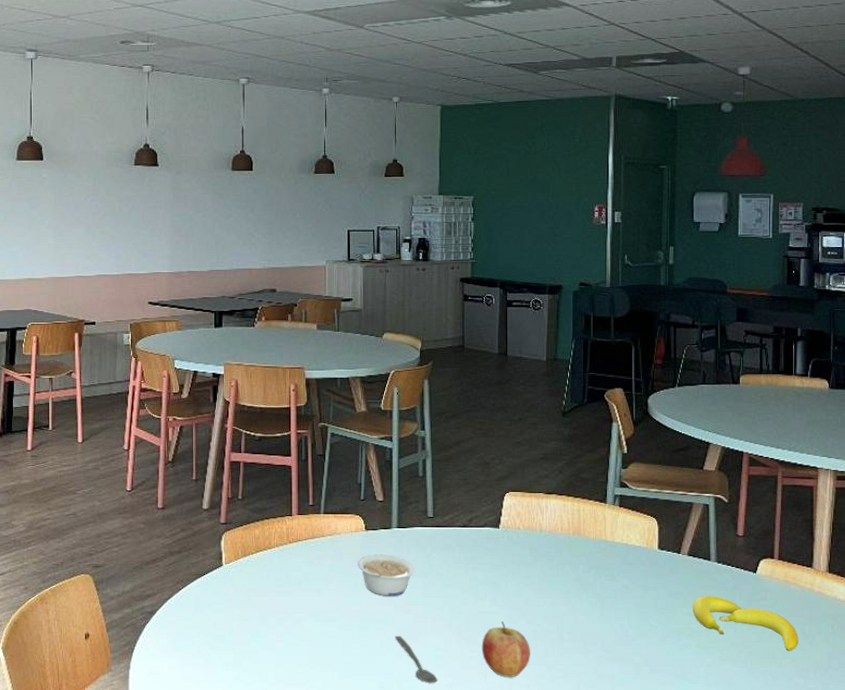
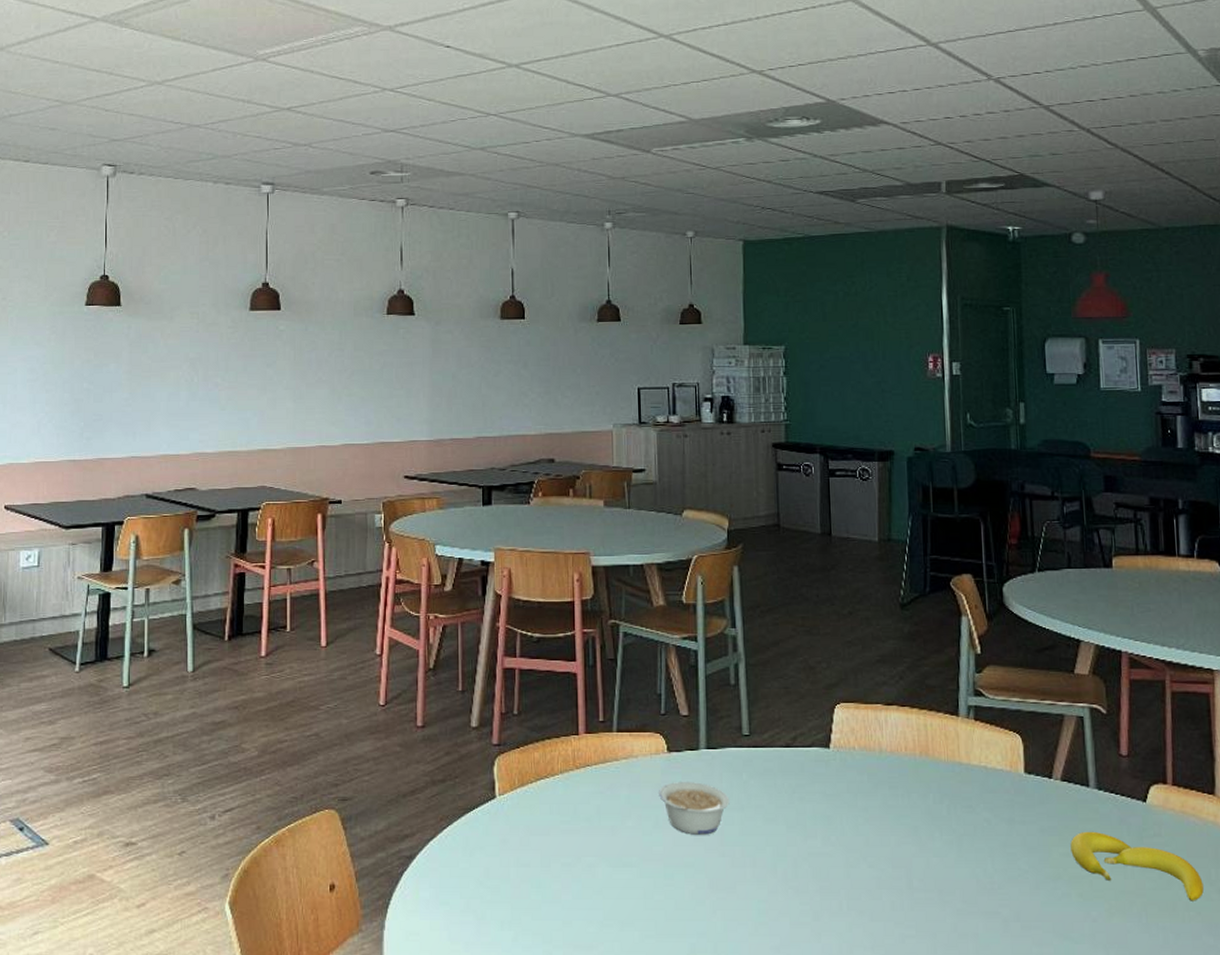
spoon: present [395,635,438,684] -> none [707,884,761,946]
fruit: present [481,621,530,677] -> none [813,865,874,937]

